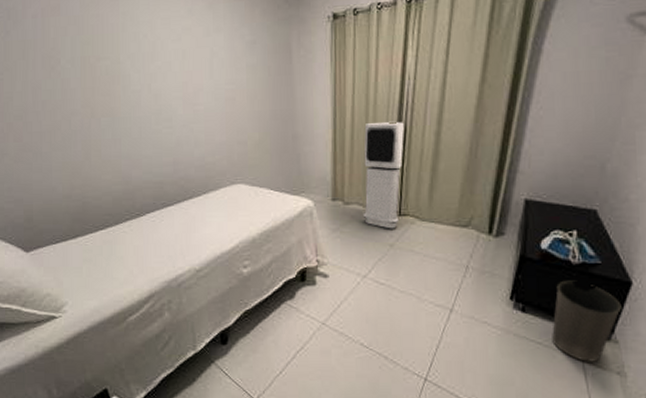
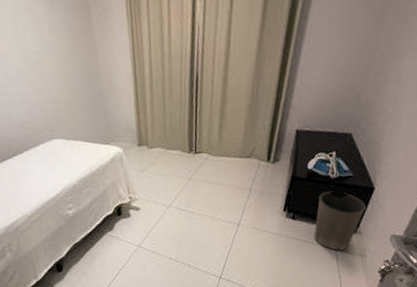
air purifier: present [362,121,404,229] -> none [161,70,196,166]

